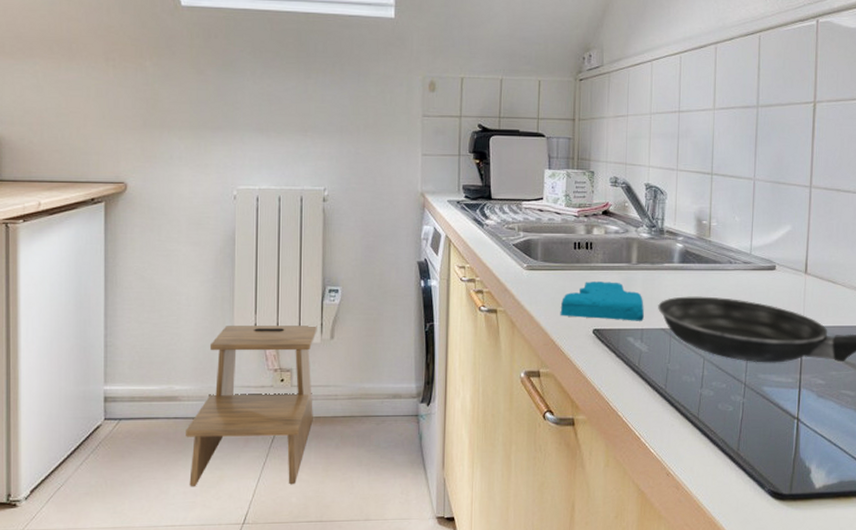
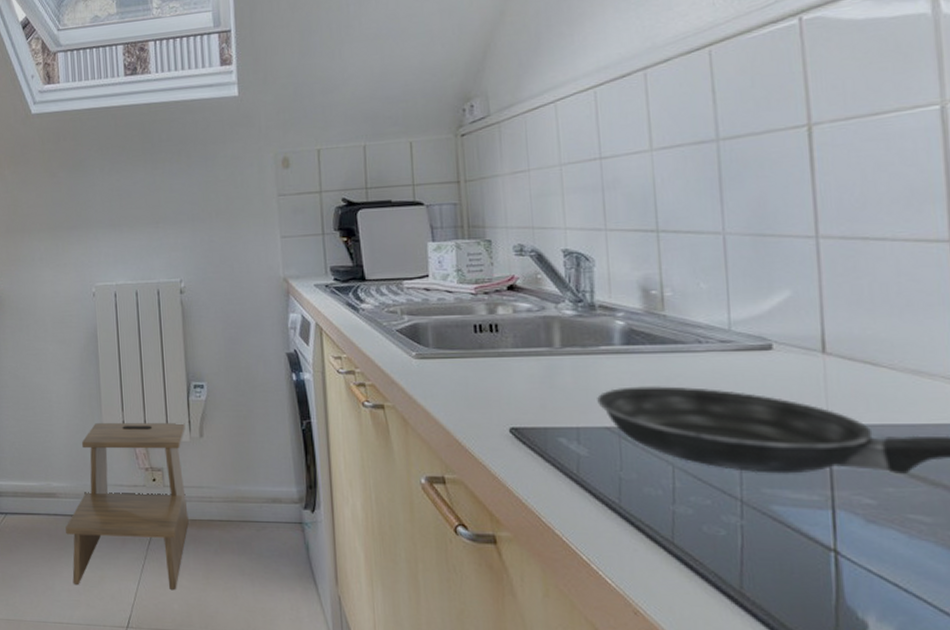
sponge: present [560,281,644,321] -> none [463,370,578,418]

